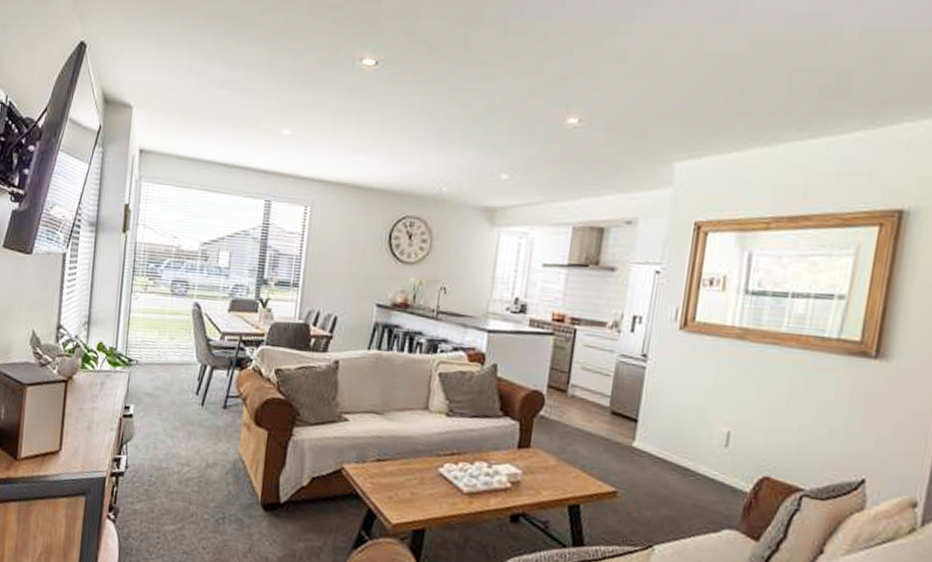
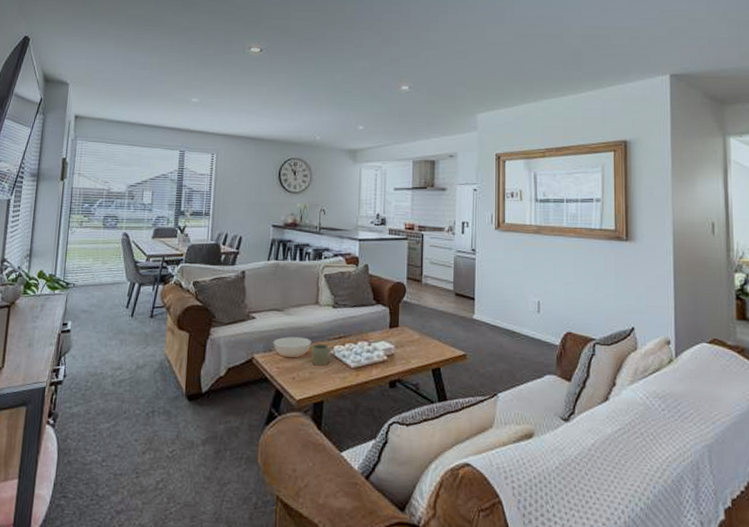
bowl: none [368,446,416,475] -> present [273,337,311,360]
mug: none [414,458,445,488] -> present [311,343,336,366]

